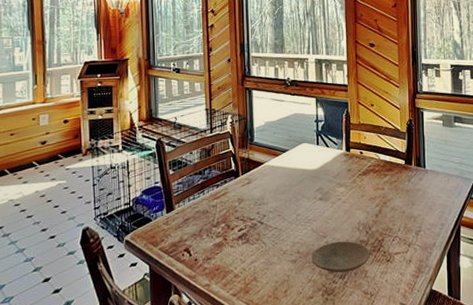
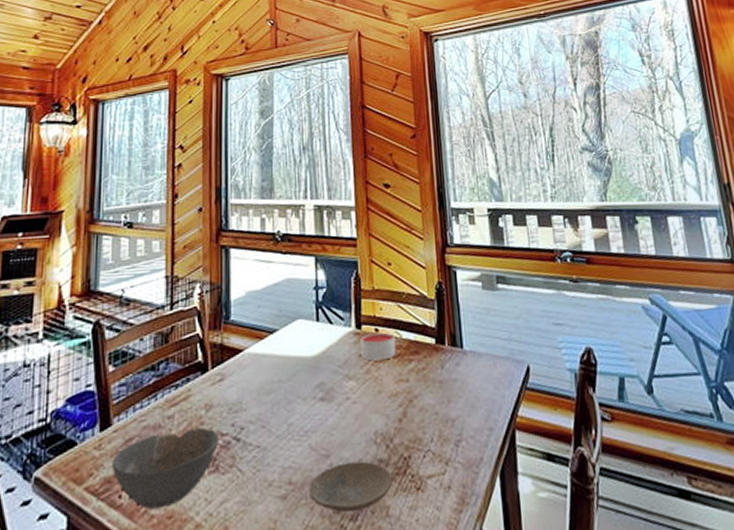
bowl: none [176,213,248,264] -> present [112,427,218,510]
candle: none [349,154,375,175] -> present [360,332,396,361]

